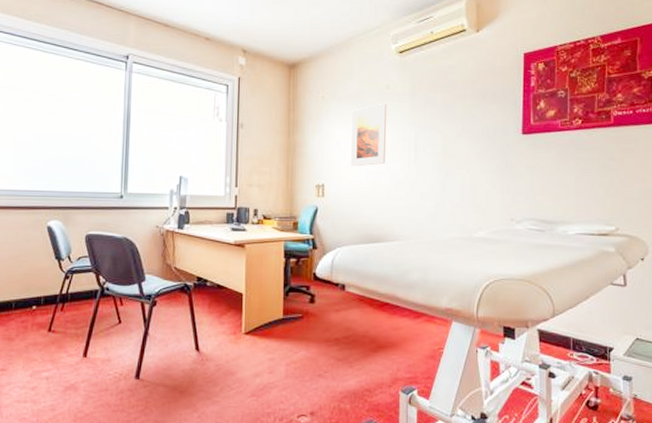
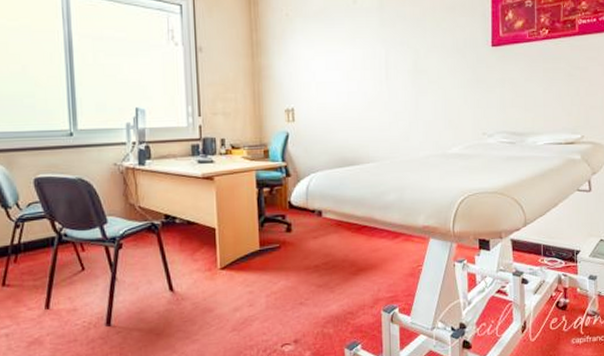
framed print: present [350,103,387,167] -> none [319,19,356,88]

